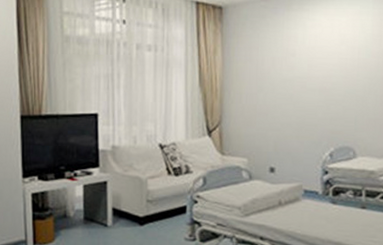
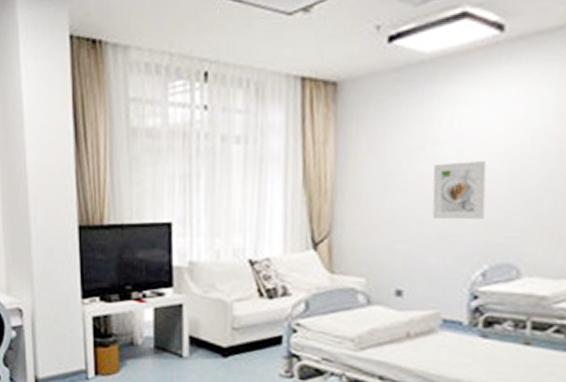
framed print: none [292,69,330,113] -> present [432,161,486,219]

